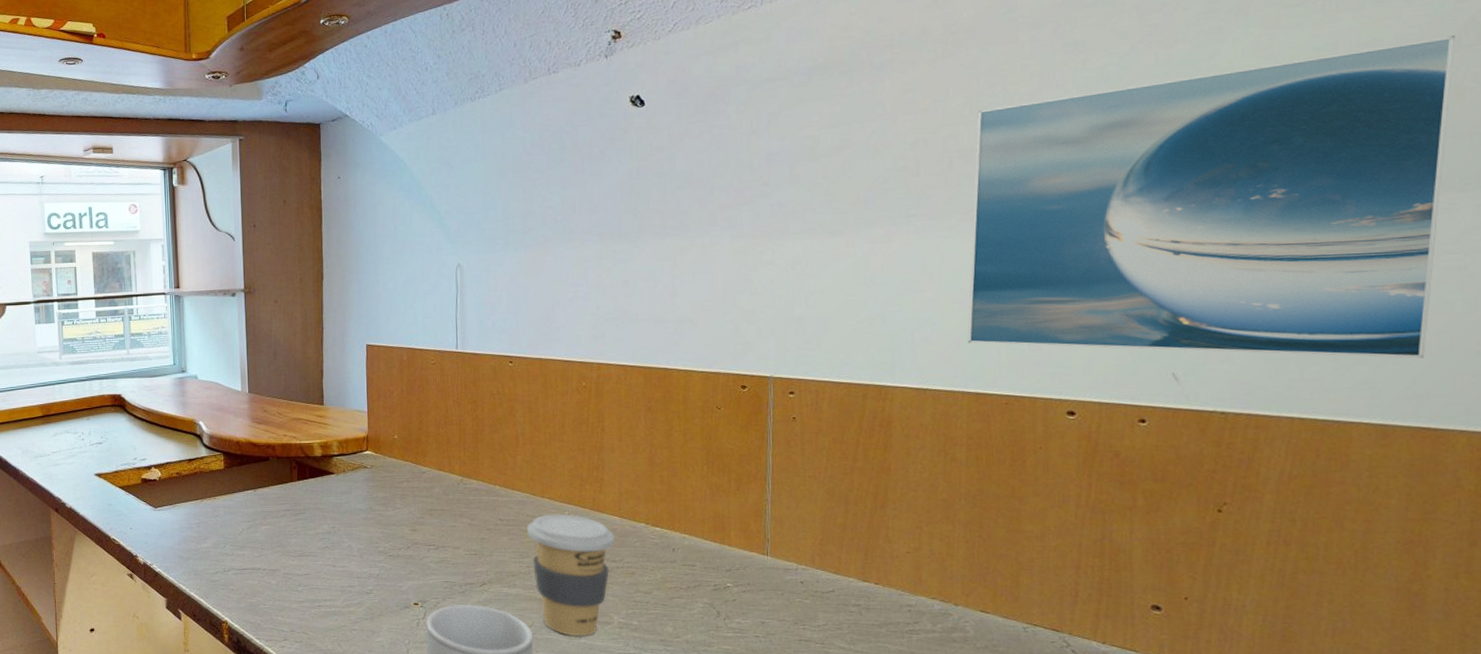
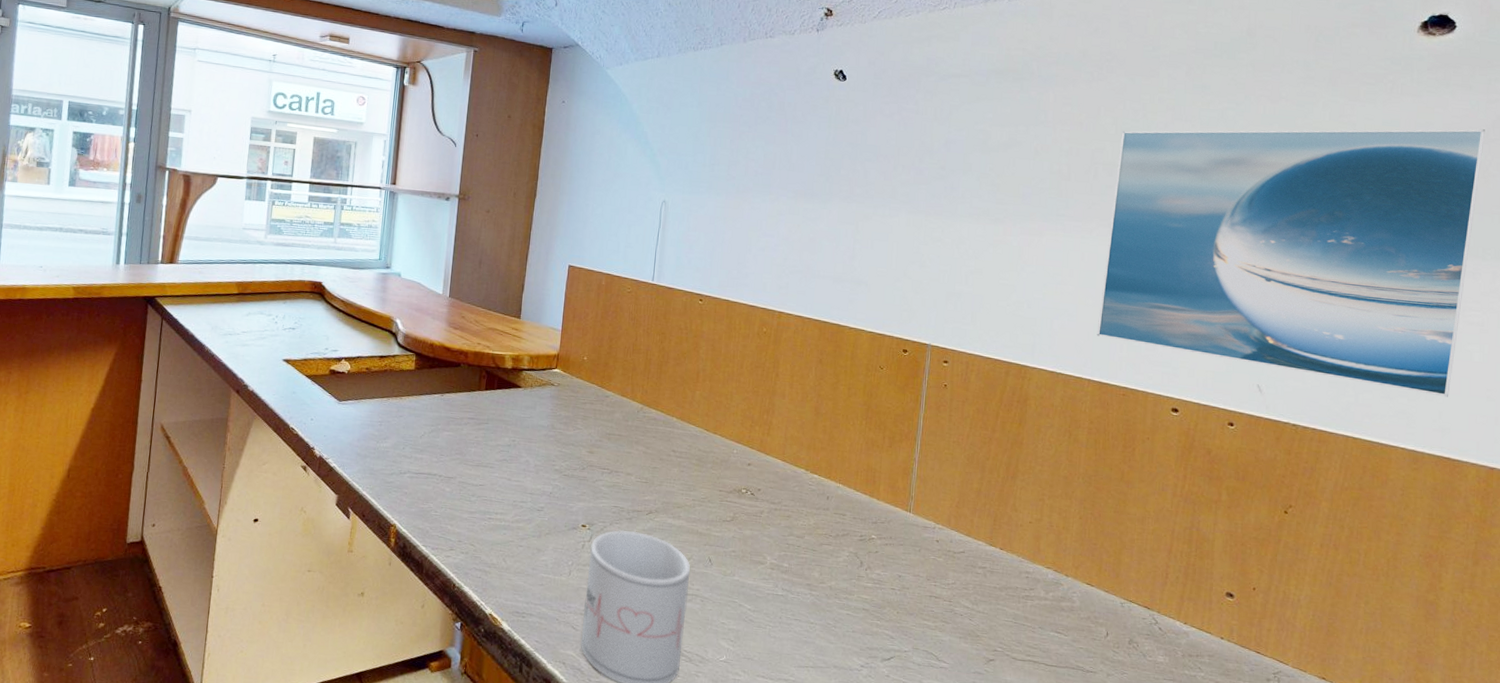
coffee cup: present [527,514,615,637] -> none [697,450,776,574]

